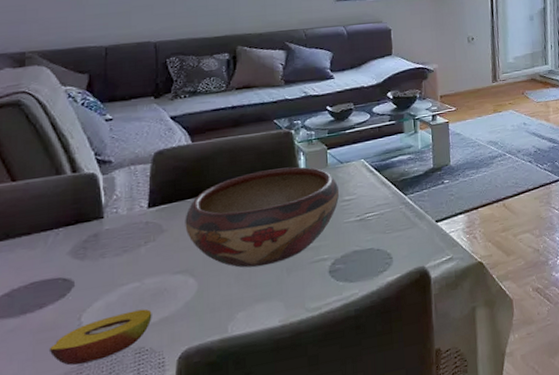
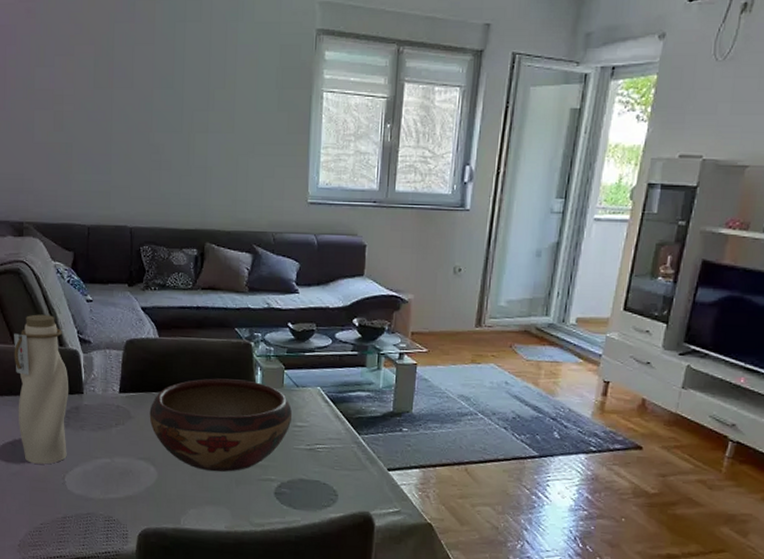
water bottle: none [12,142,86,312] -> present [14,314,69,465]
fruit: present [48,308,152,366] -> none [41,482,120,518]

